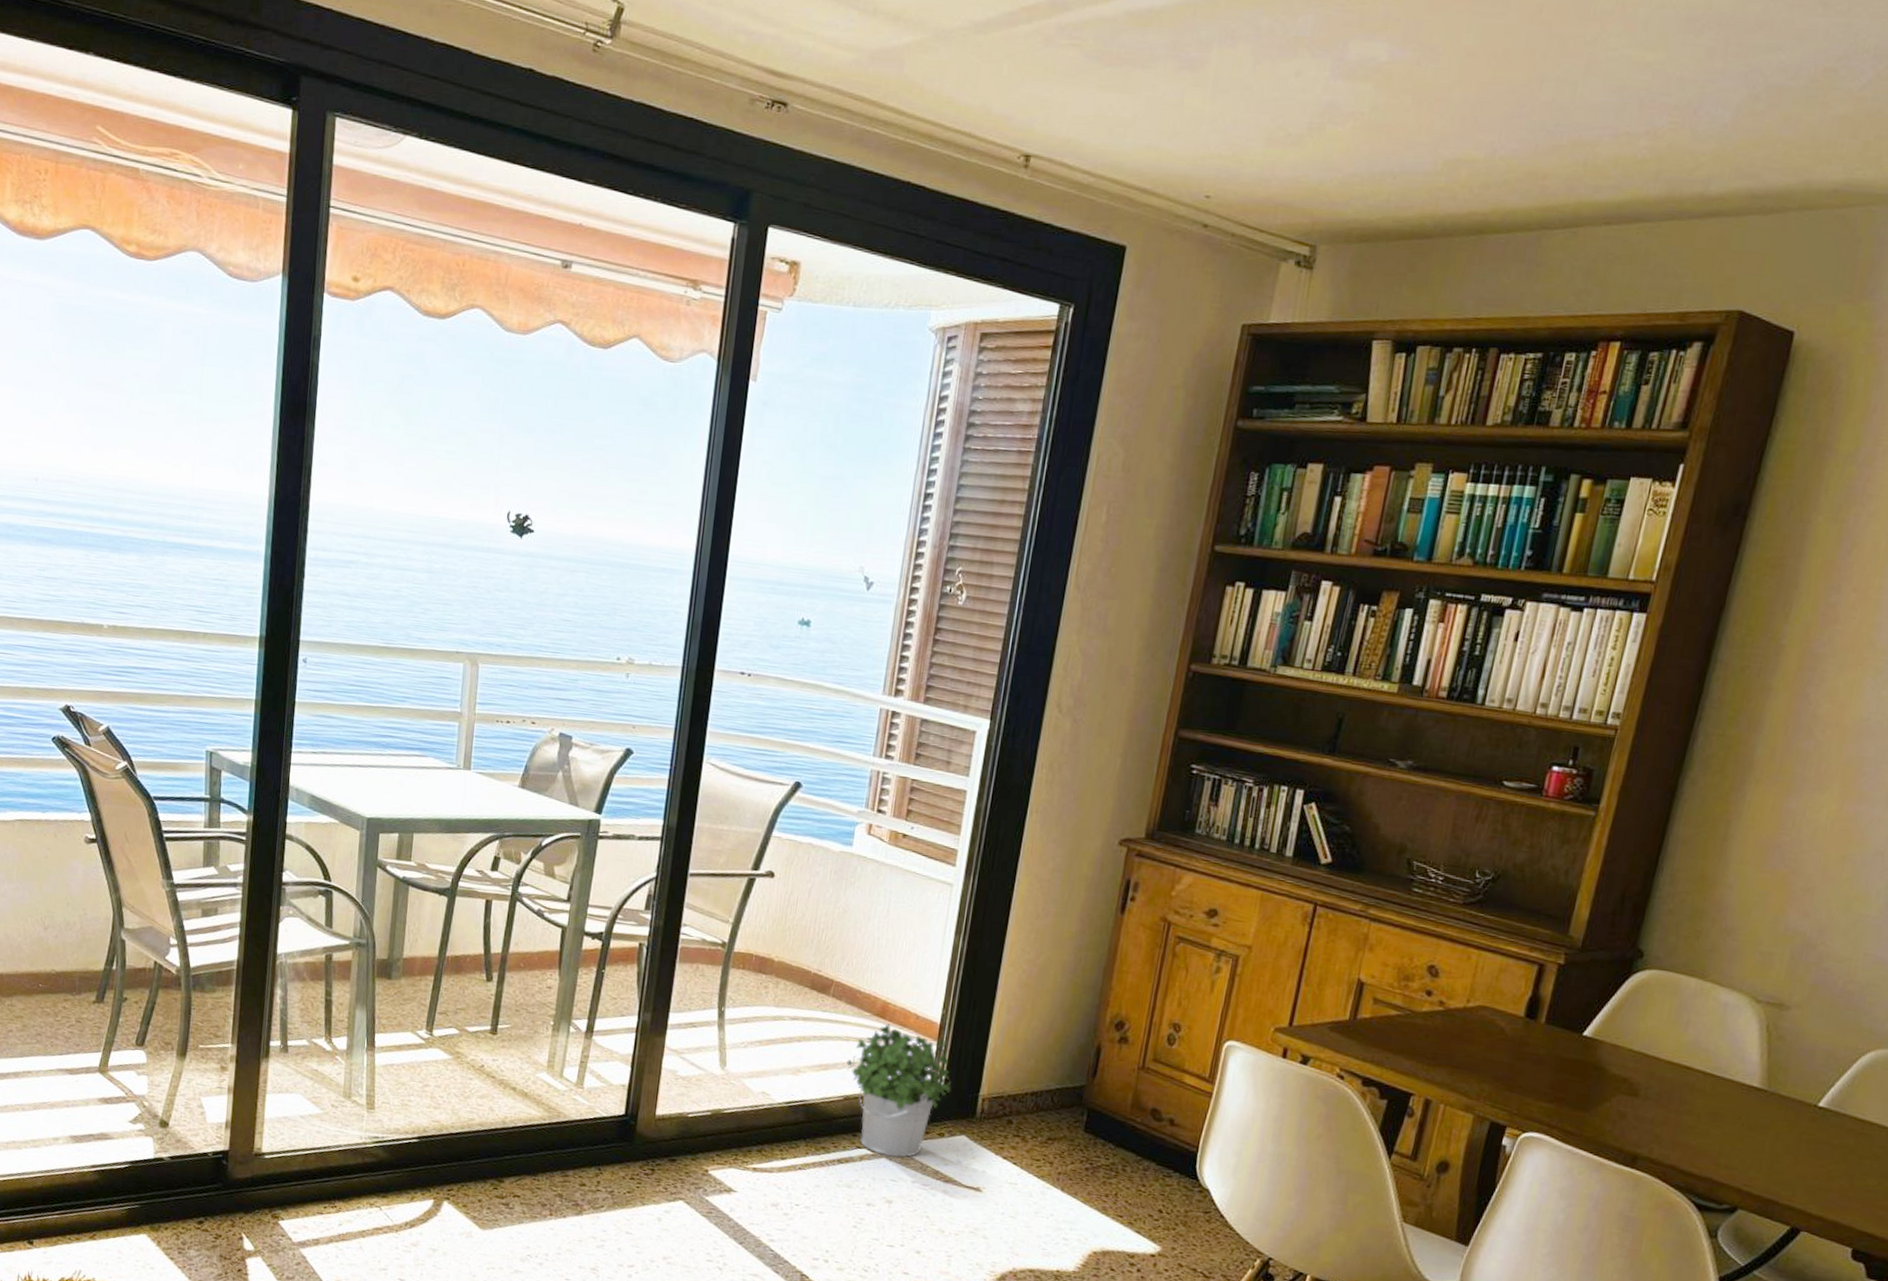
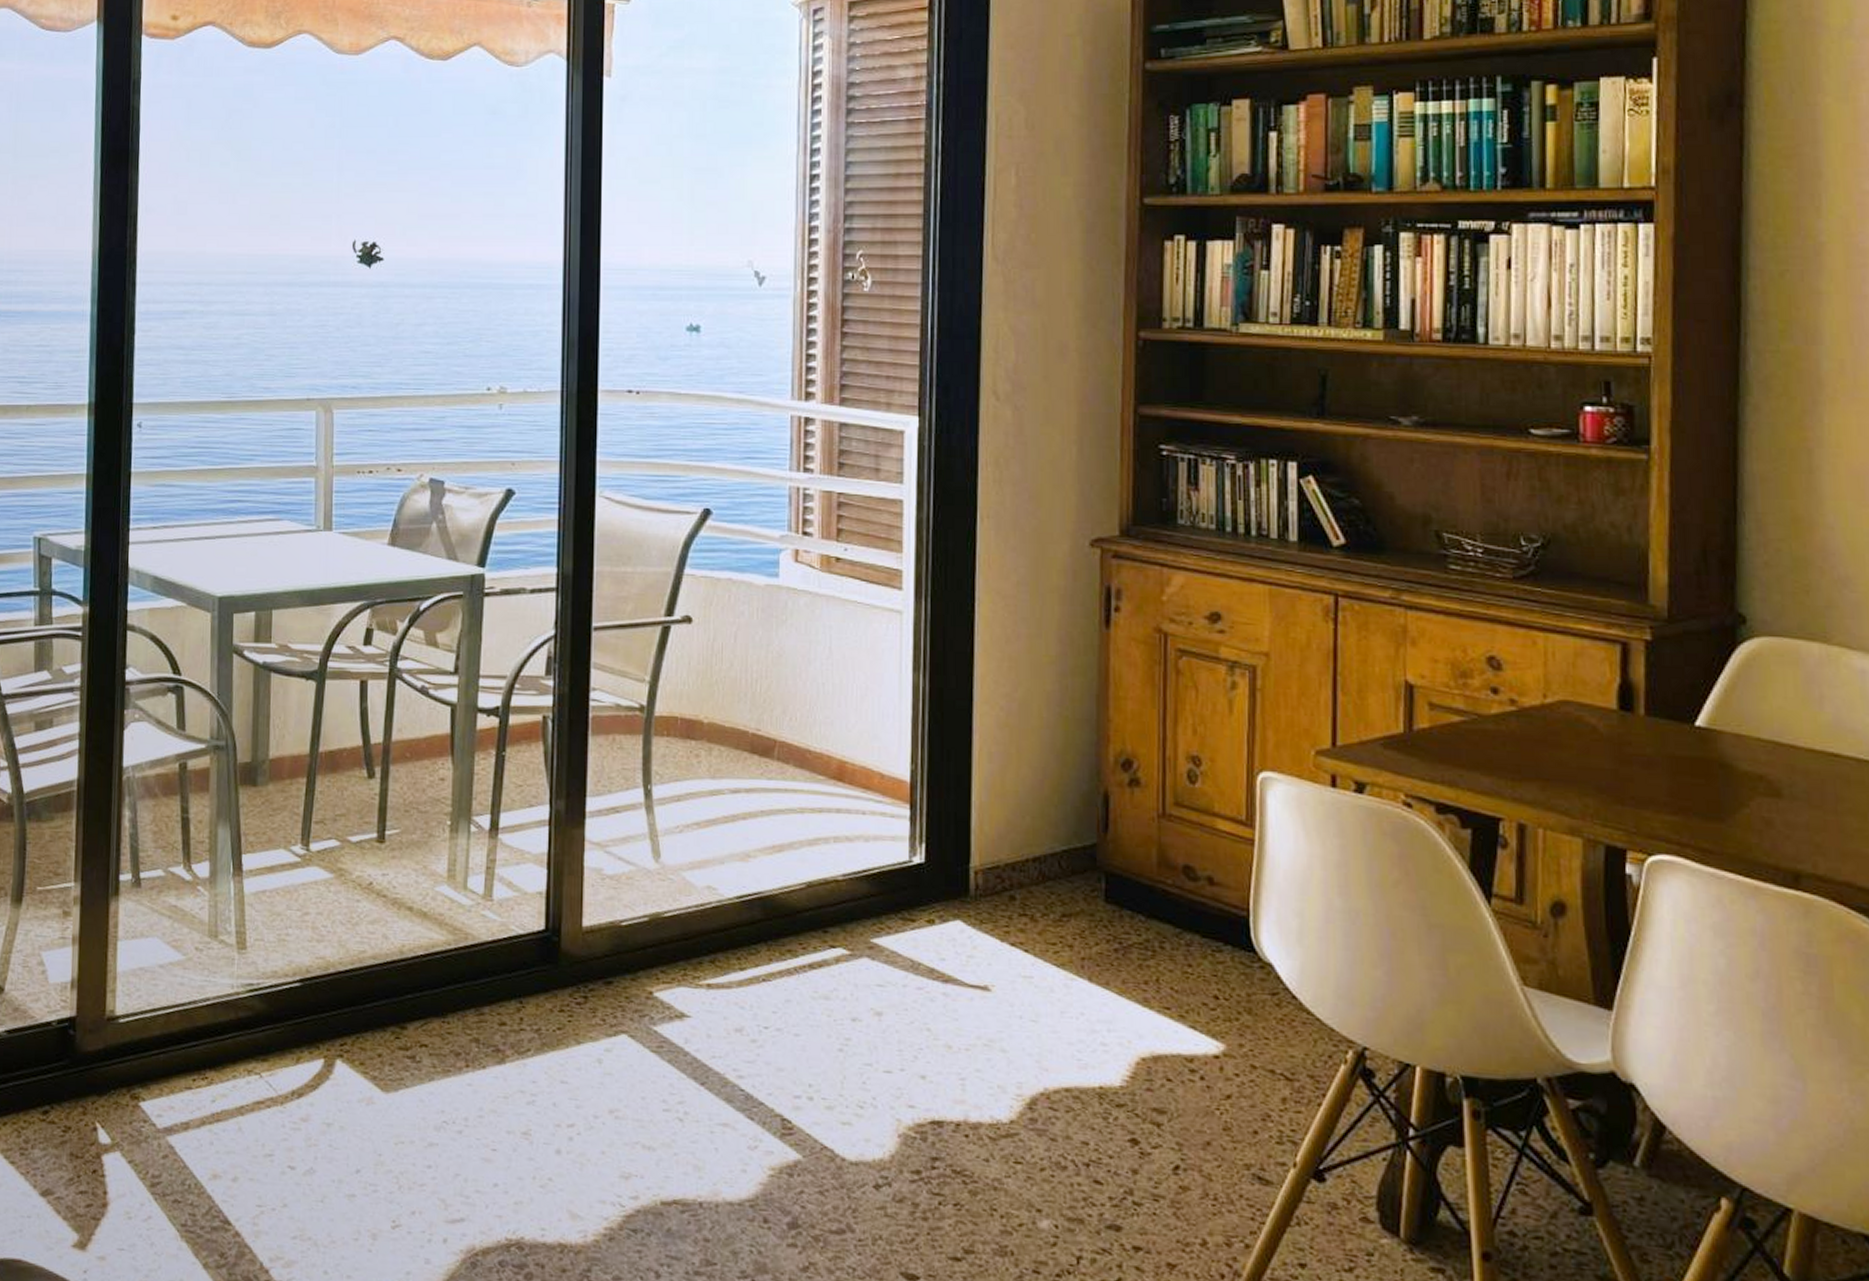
potted plant: present [846,1024,951,1158] -> none [804,788,935,956]

